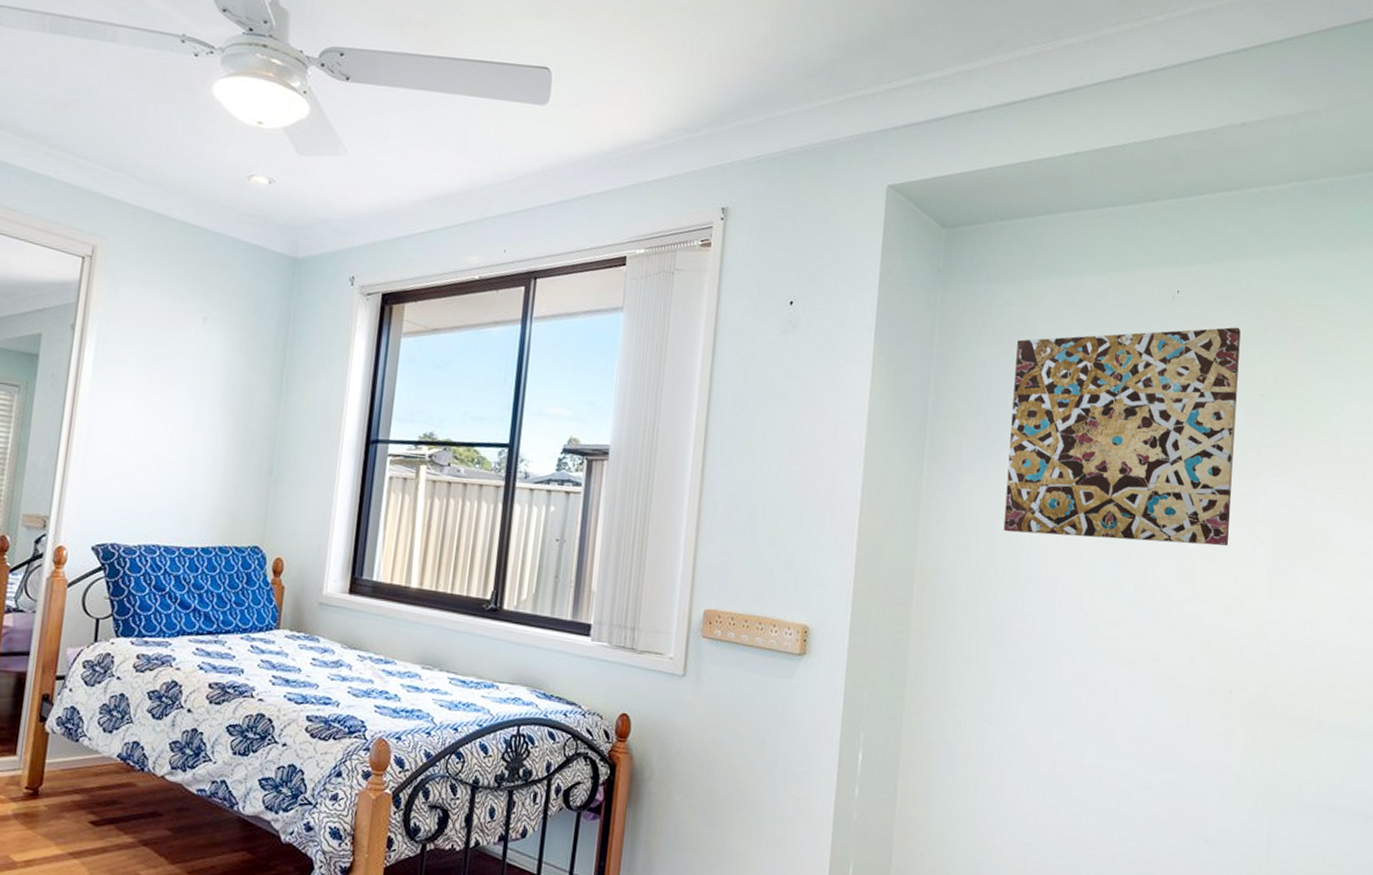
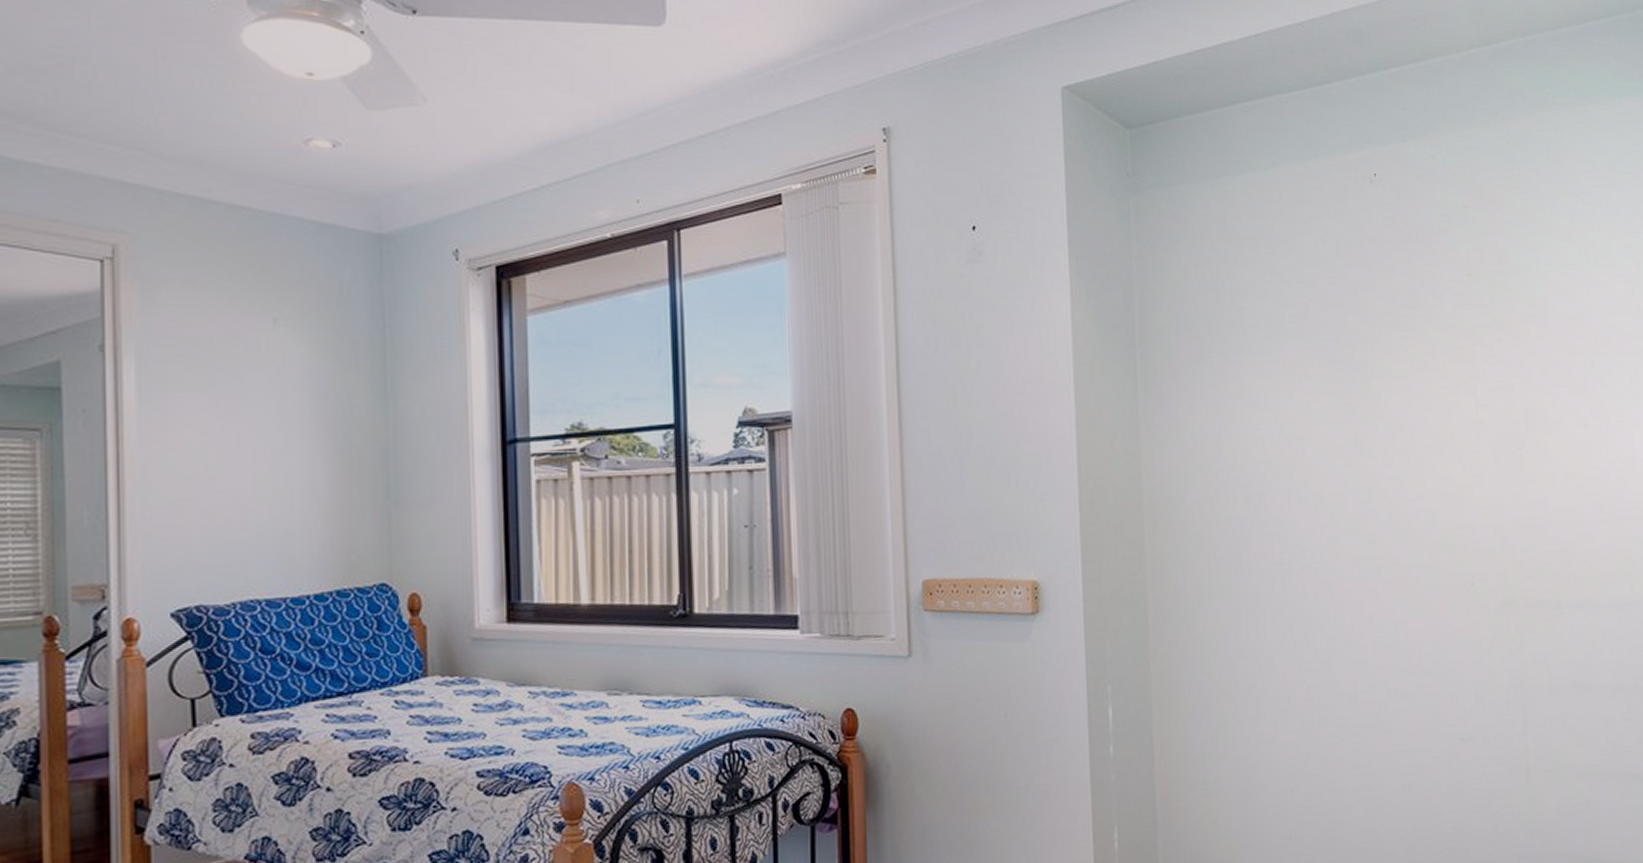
wall art: present [1003,327,1241,546] -> none [1219,206,1454,451]

